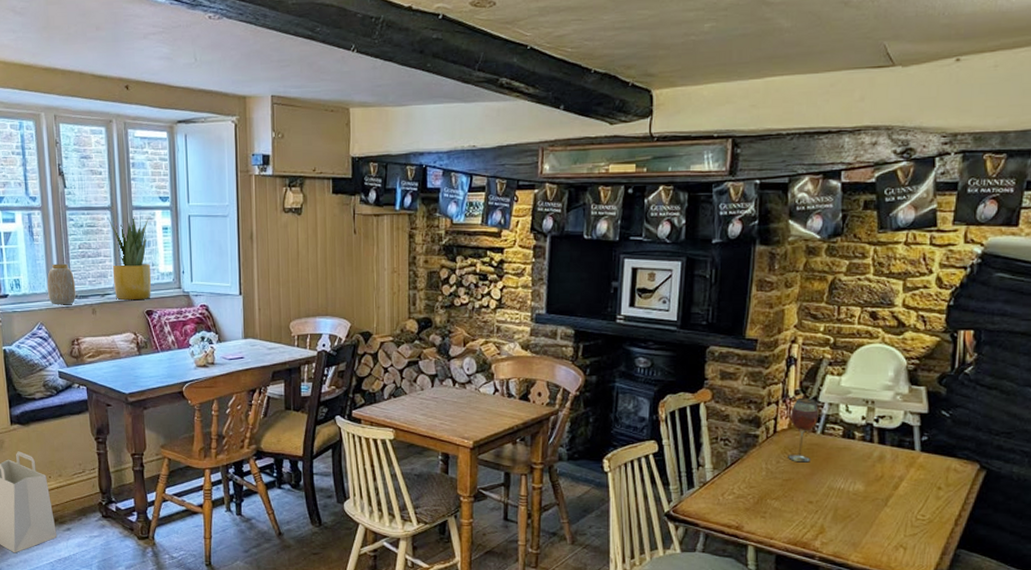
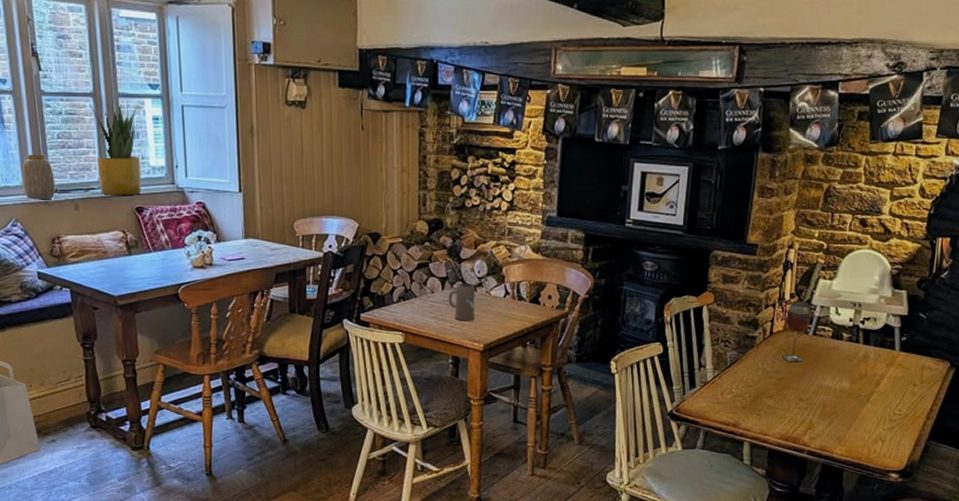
beer mug: none [438,380,464,418] -> present [448,283,475,321]

